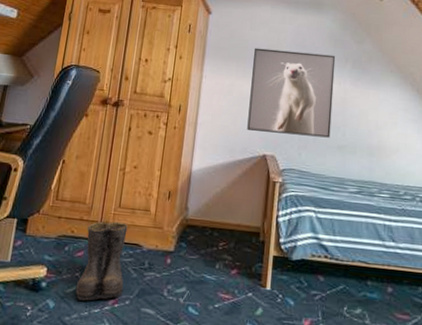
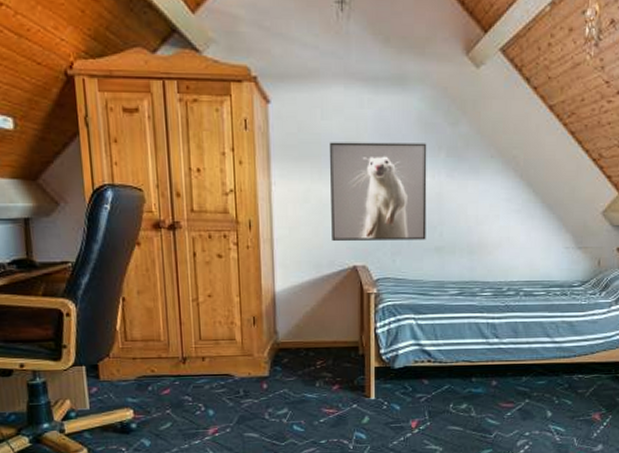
boots: present [75,221,128,301] -> none [168,355,222,435]

